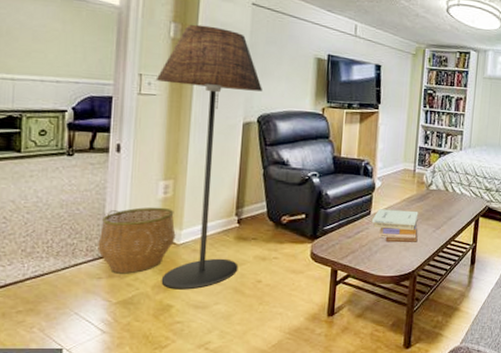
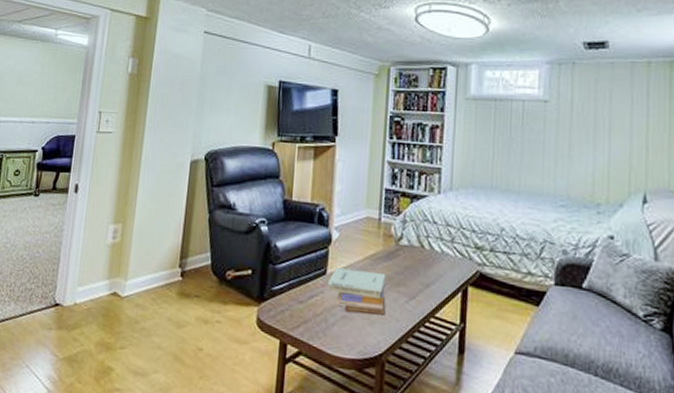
basket: present [97,207,176,274] -> none [51,253,121,327]
floor lamp: present [155,24,262,290] -> none [104,58,211,352]

